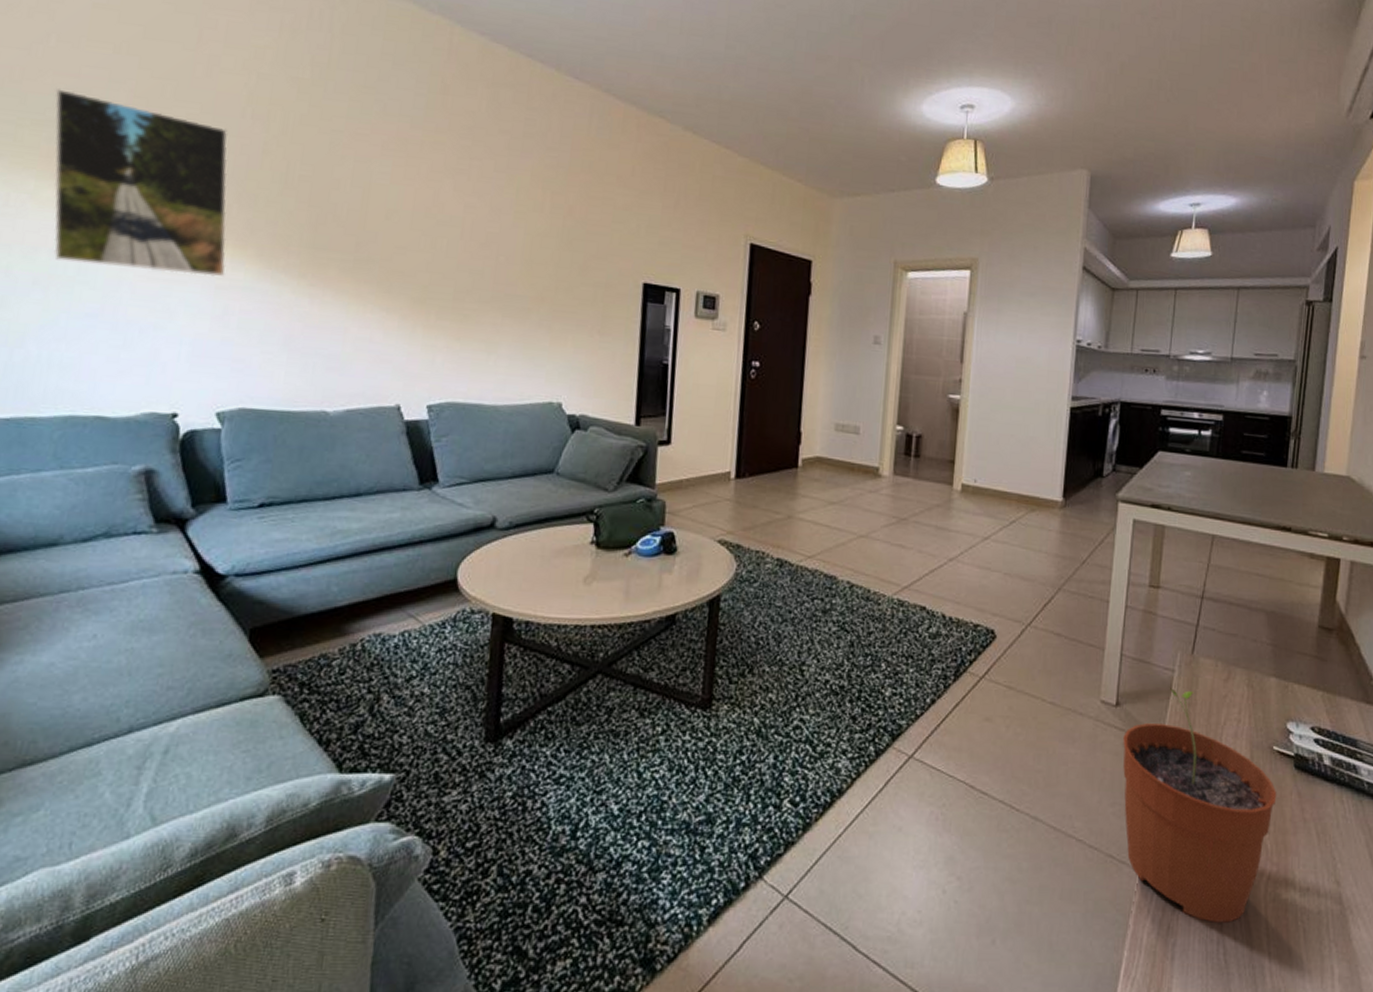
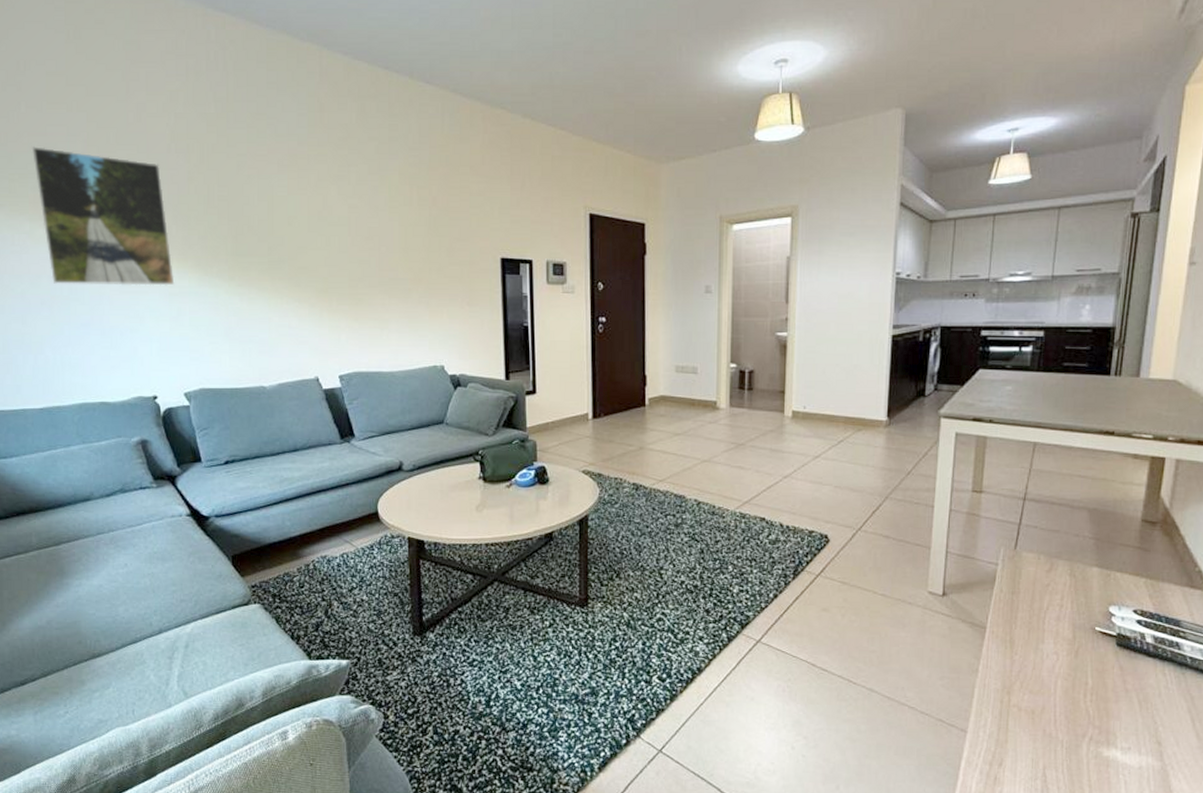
plant pot: present [1123,688,1277,923] -> none [950,579,1099,775]

